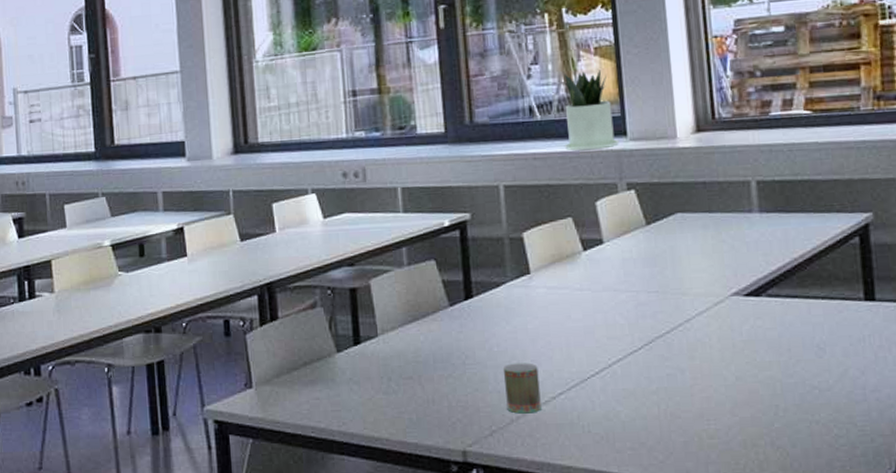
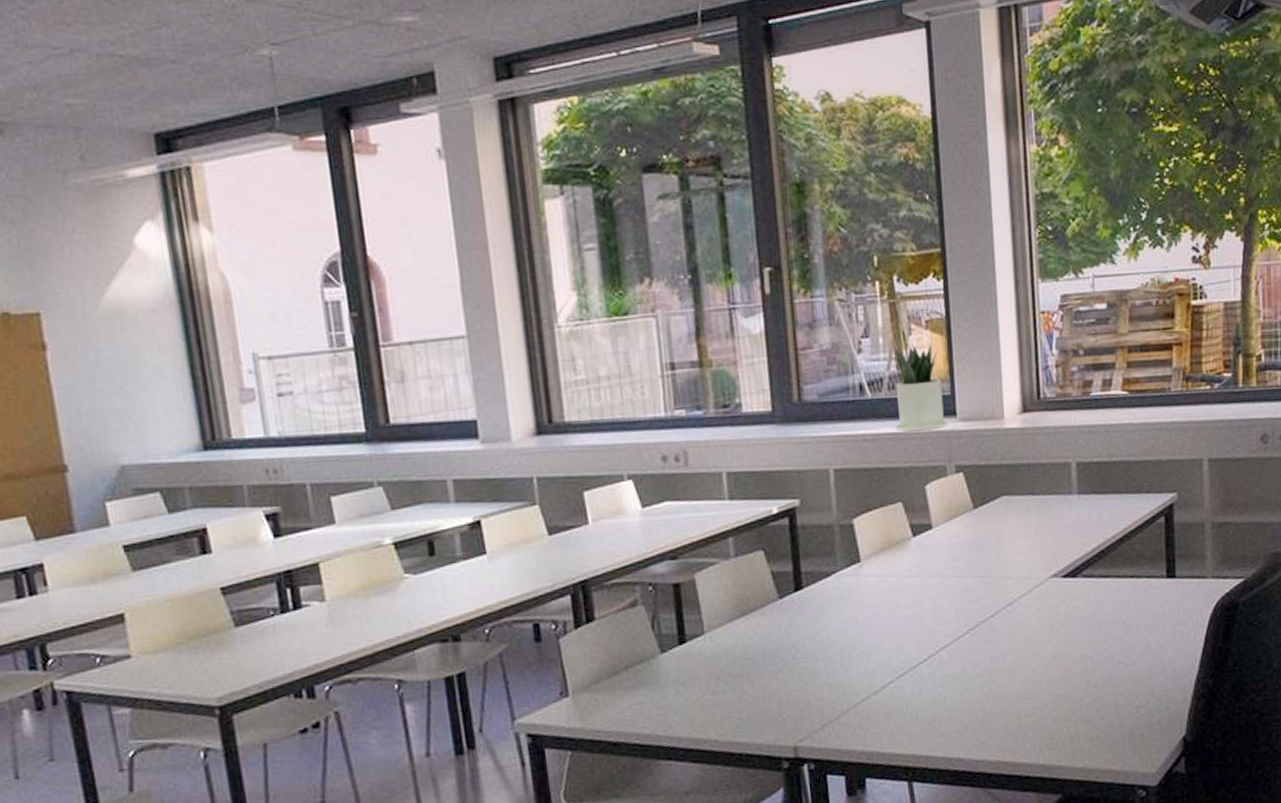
mug: present [503,363,542,414] -> none [833,653,871,706]

